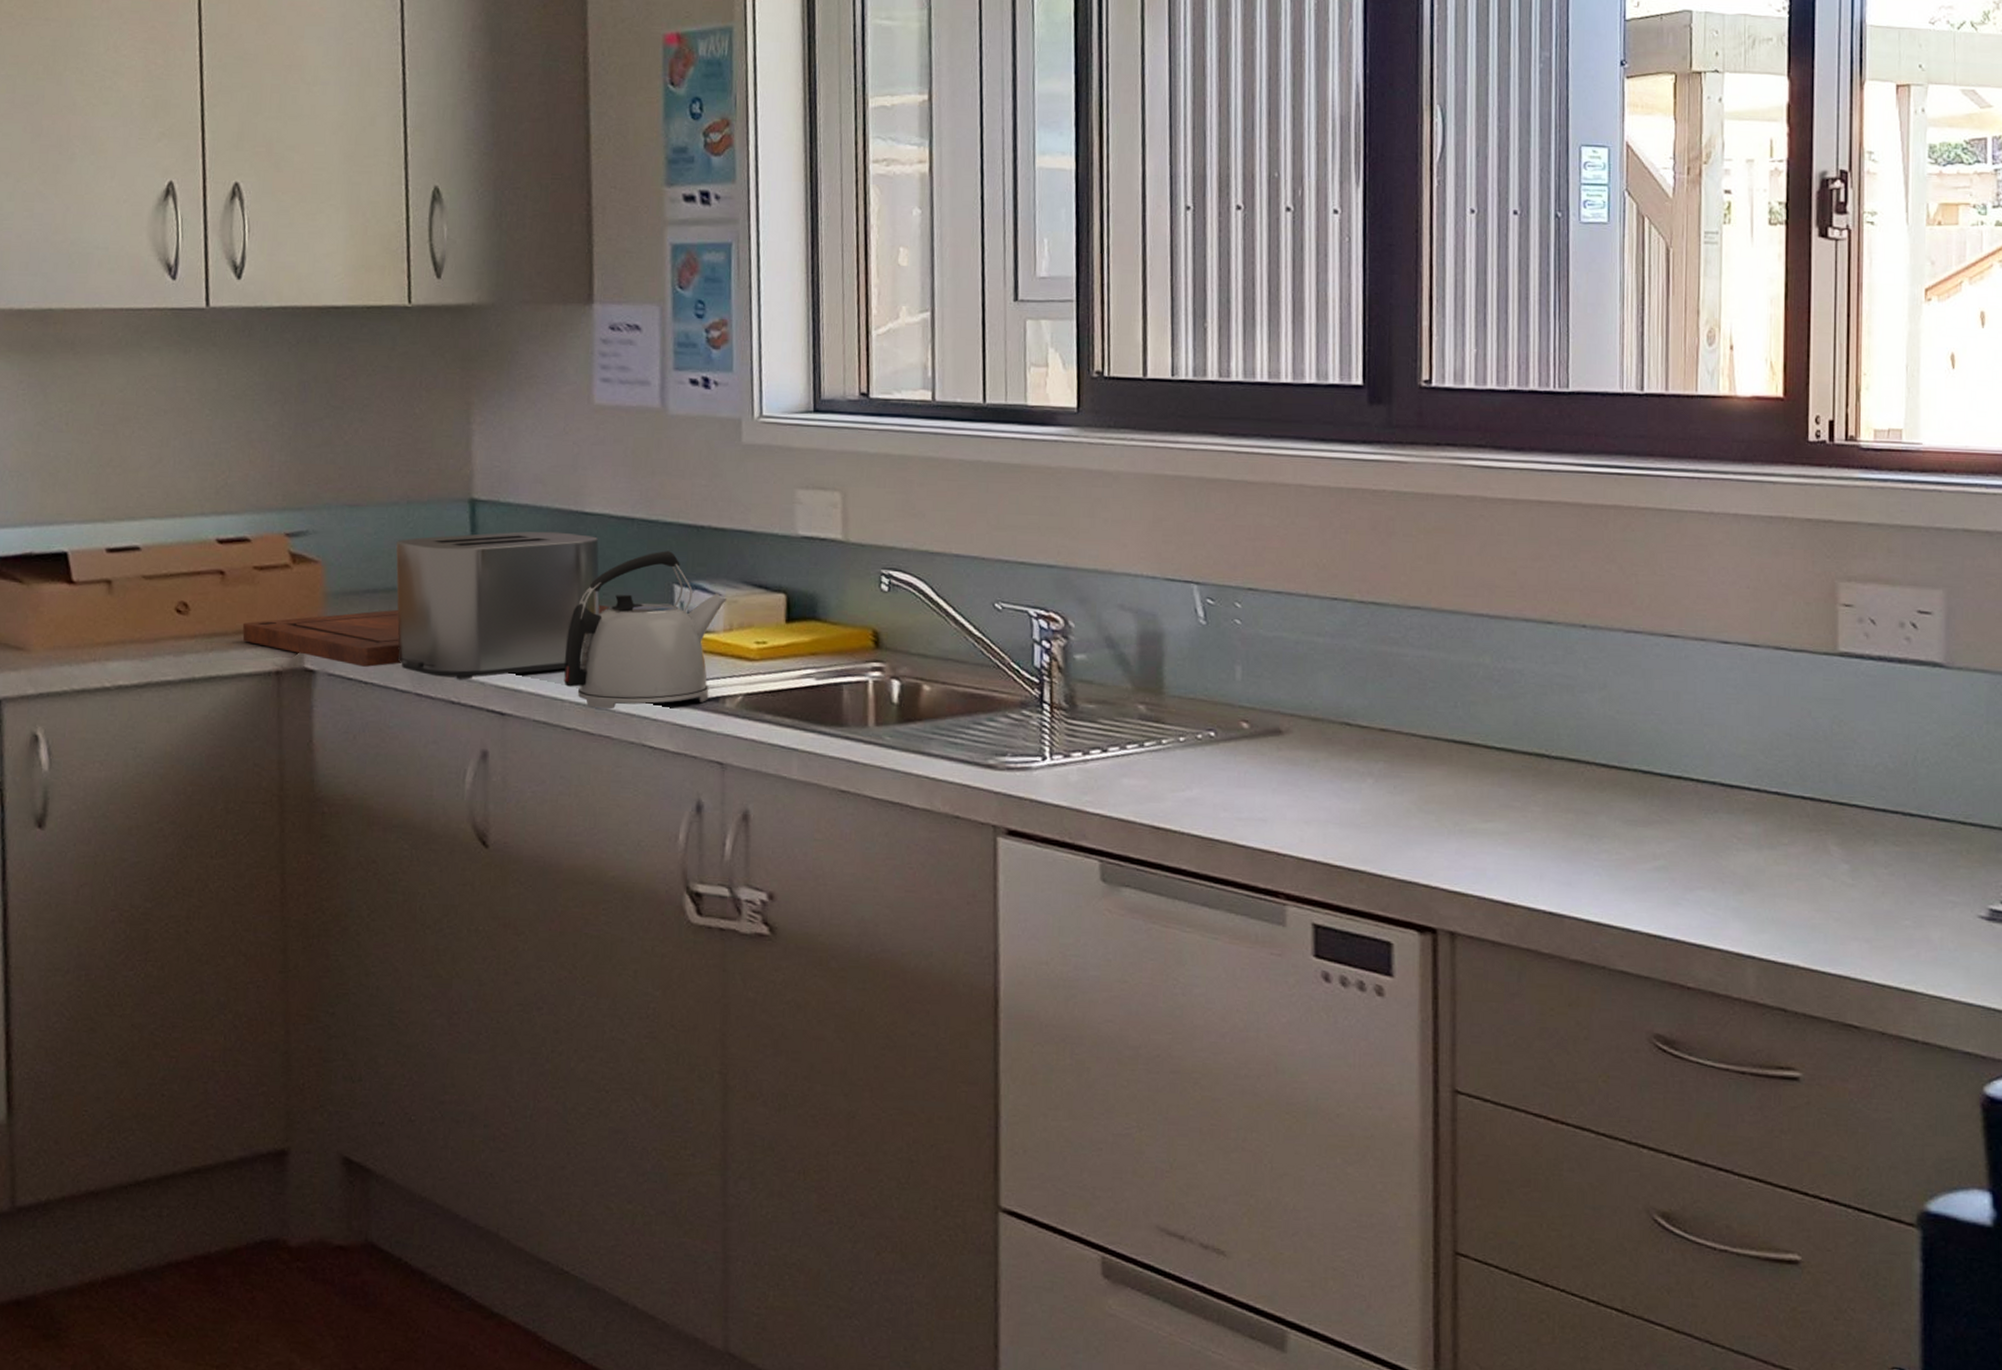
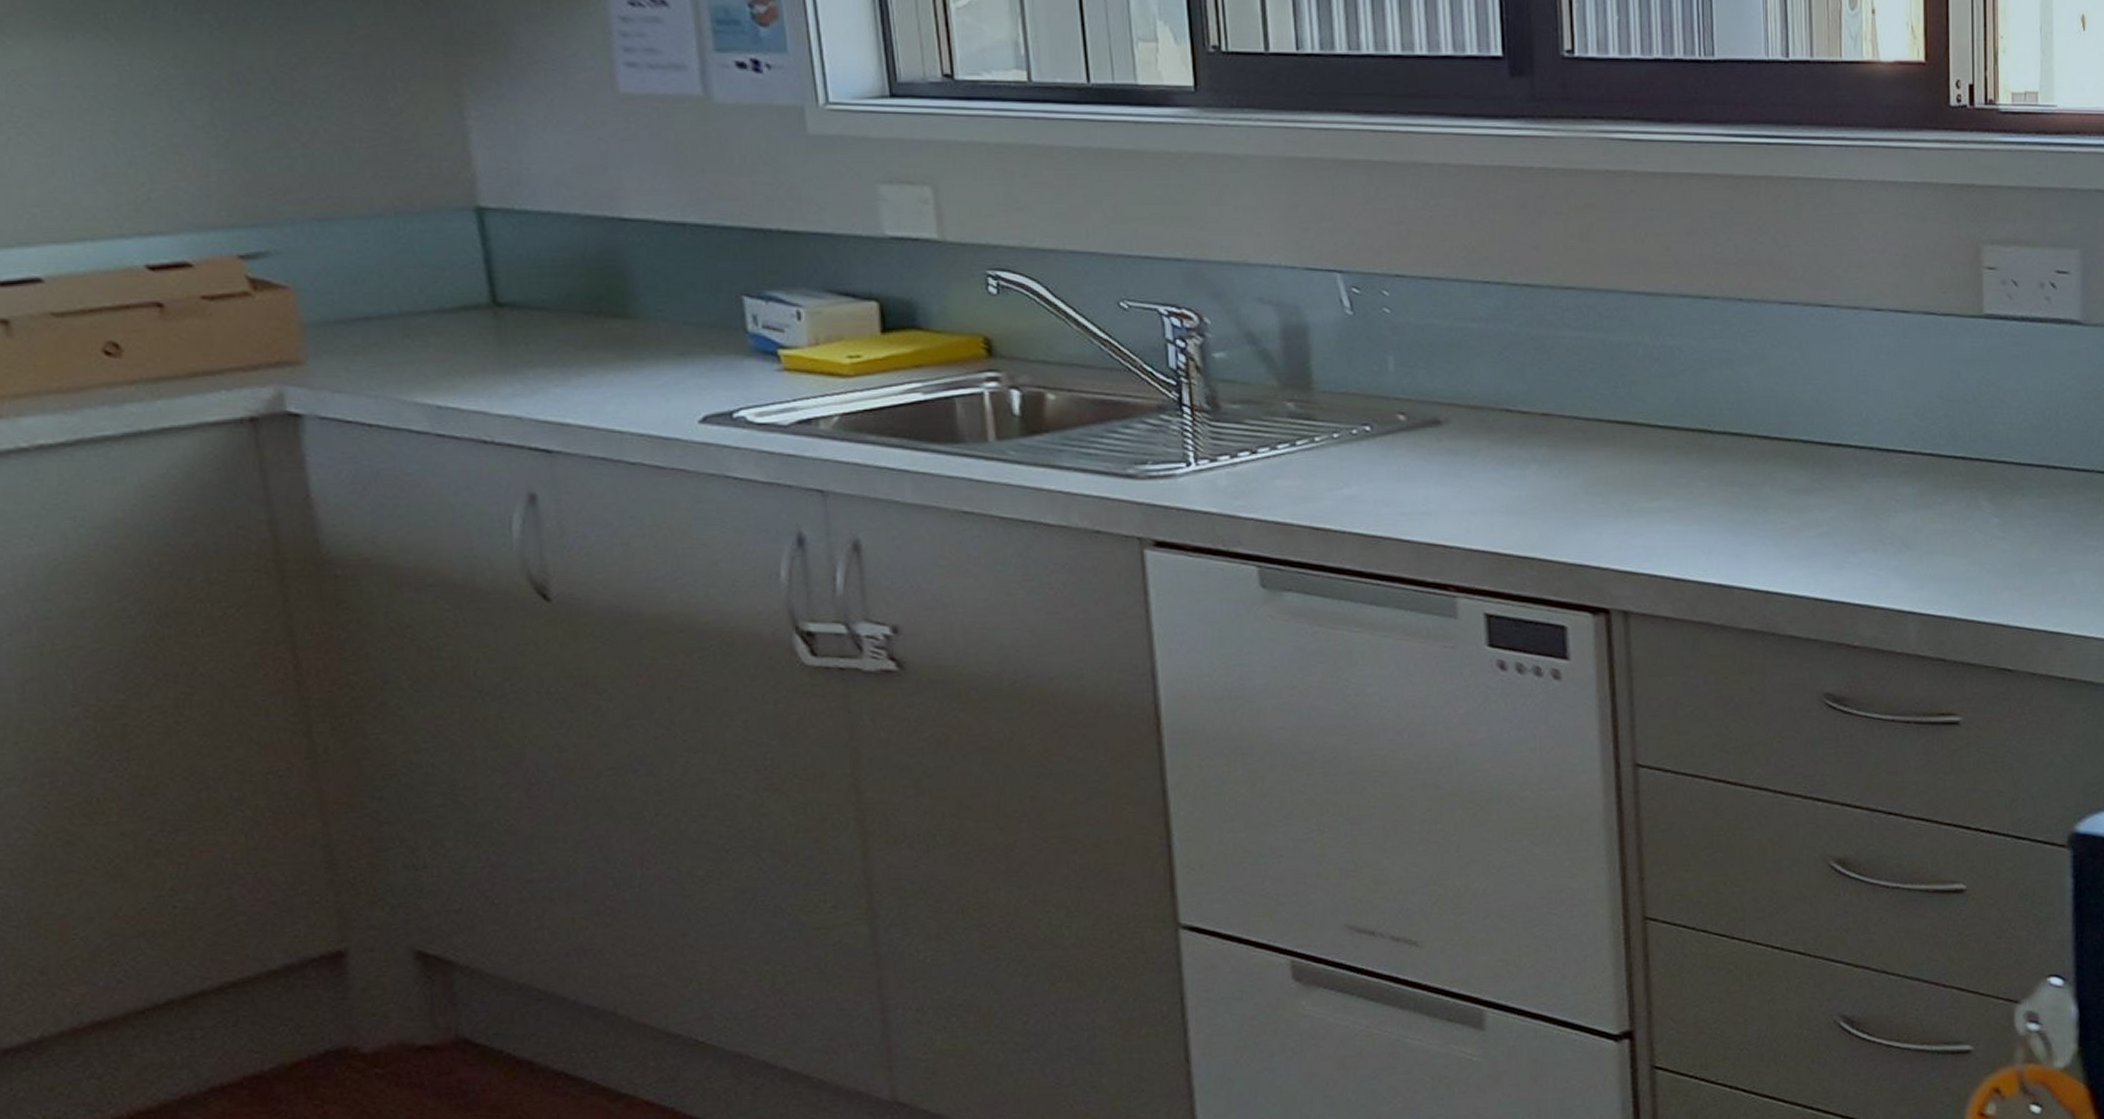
cutting board: present [242,604,610,667] -> none [196,322,667,407]
toaster: present [396,531,600,681] -> none [387,242,655,416]
kettle: present [564,551,728,710] -> none [617,259,810,440]

